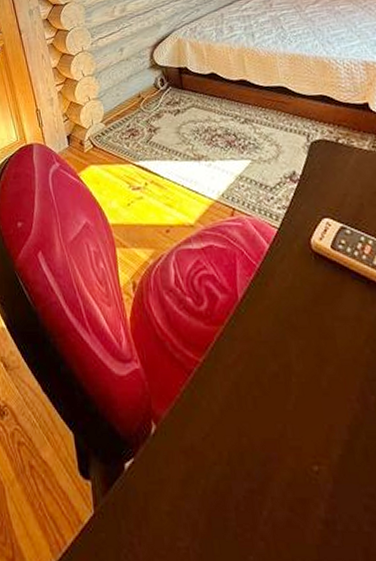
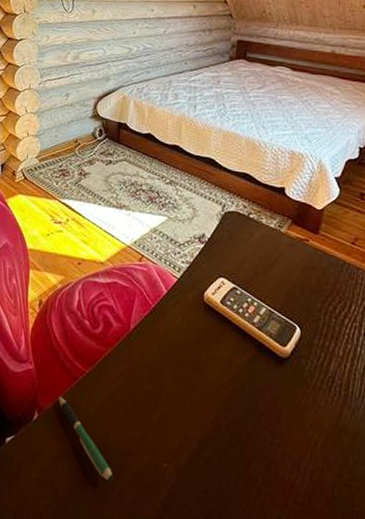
pen: none [176,399,260,504] -> present [59,397,114,483]

